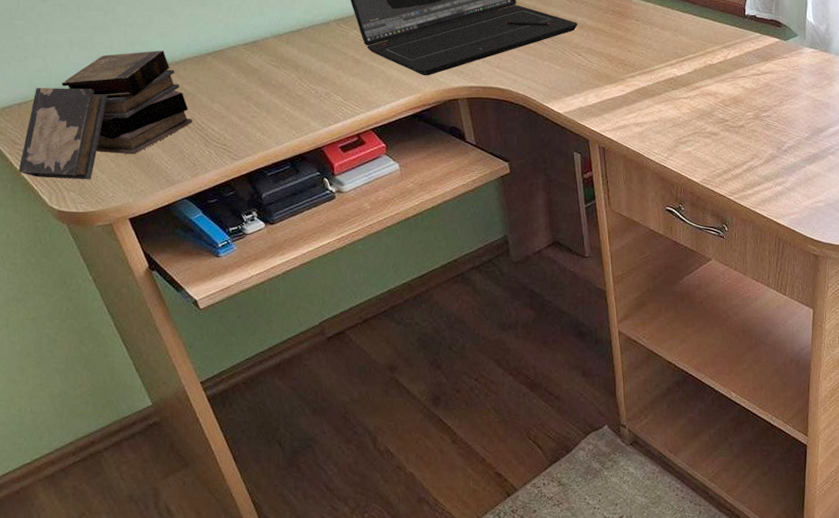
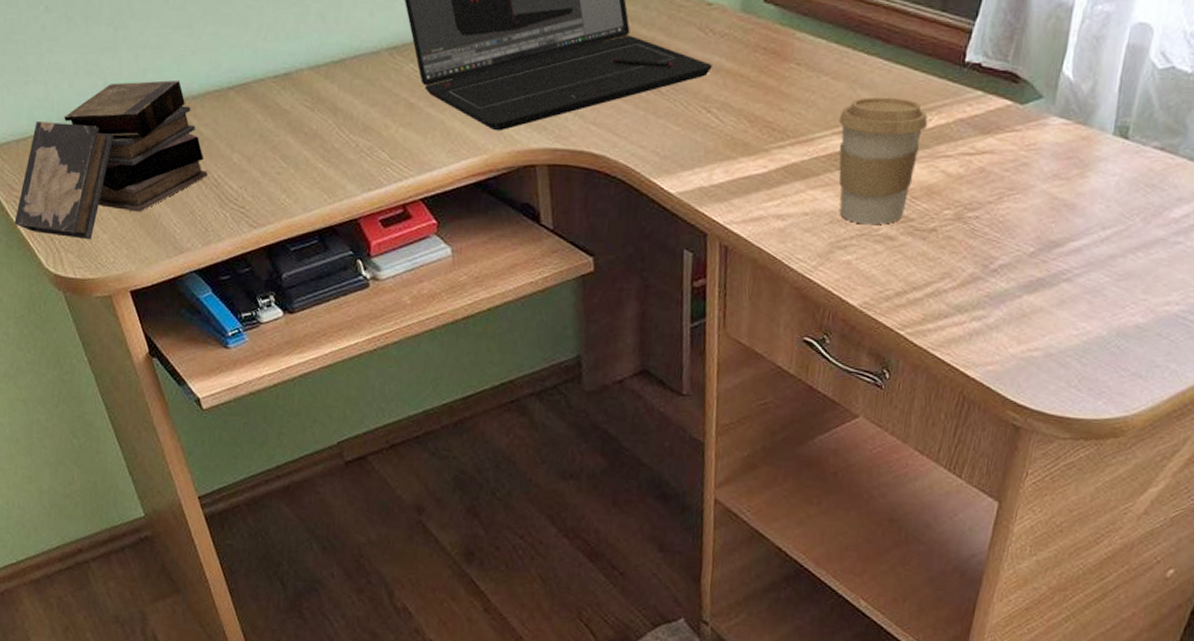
coffee cup: none [669,39,728,126] -> present [838,97,928,225]

